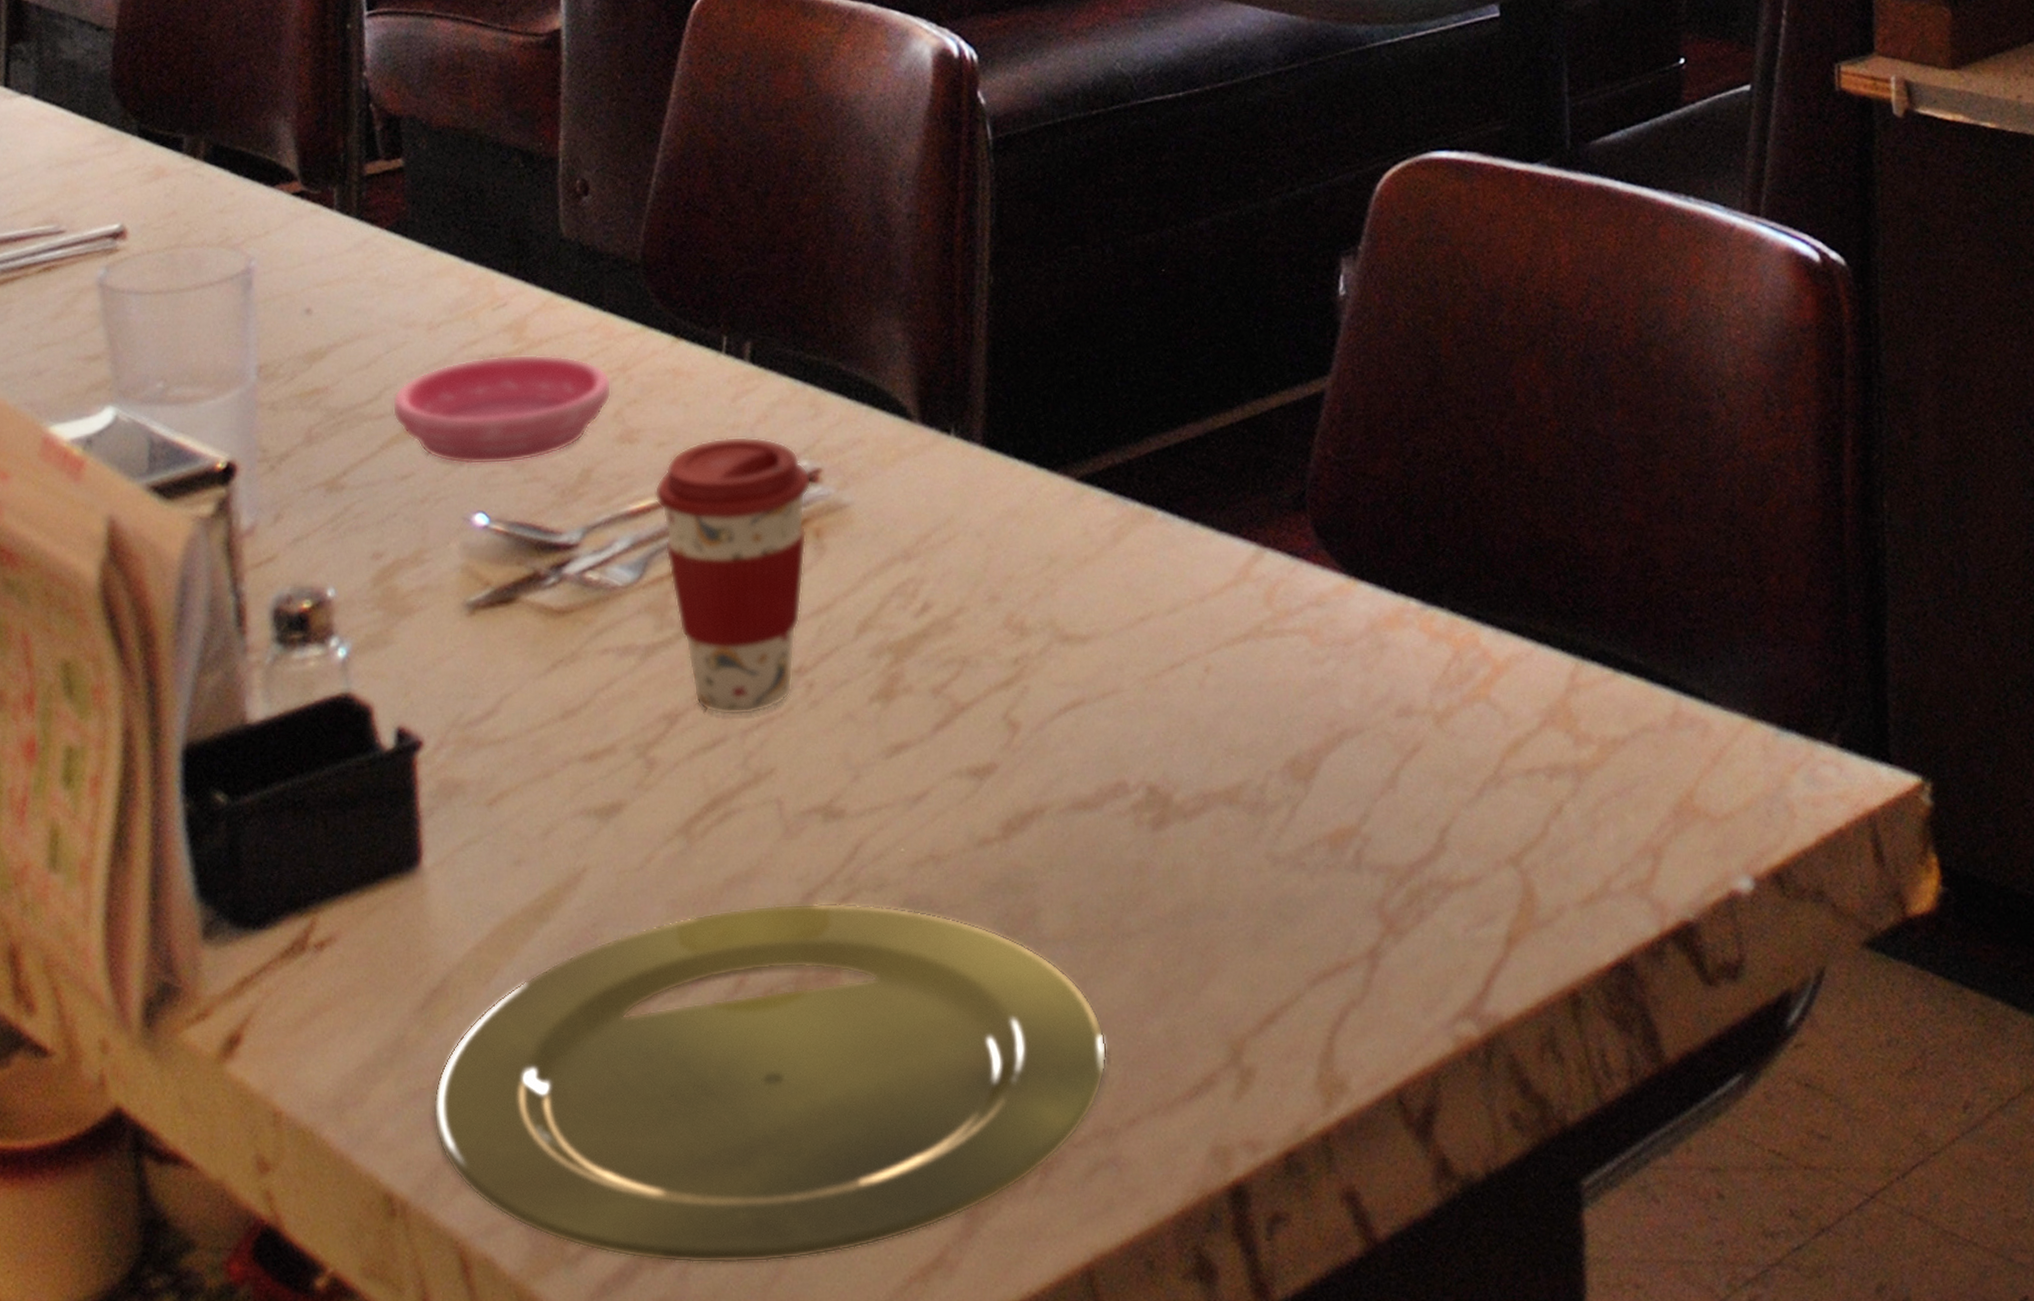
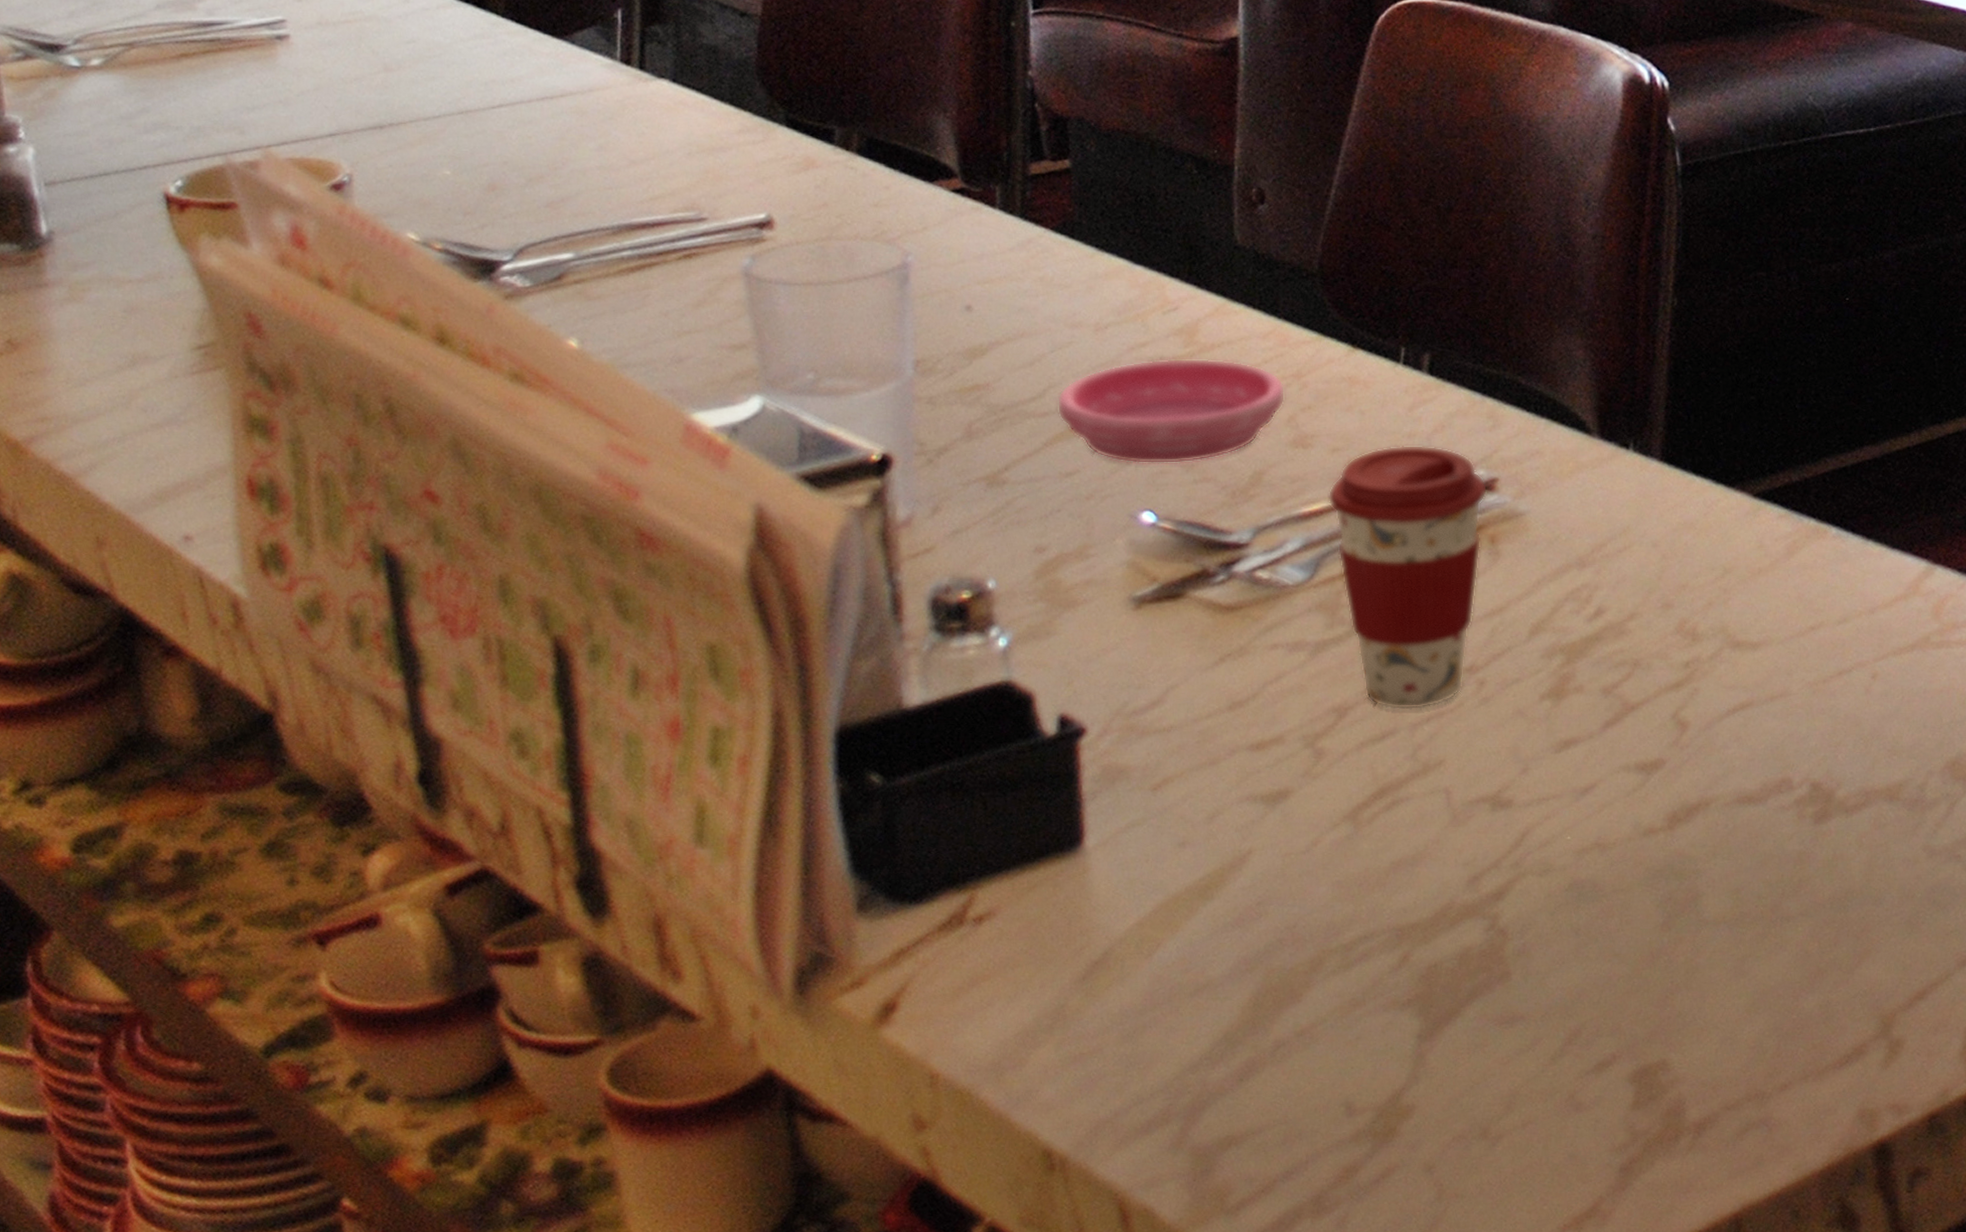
plate: present [433,903,1107,1264] -> none [1093,886,1762,1213]

